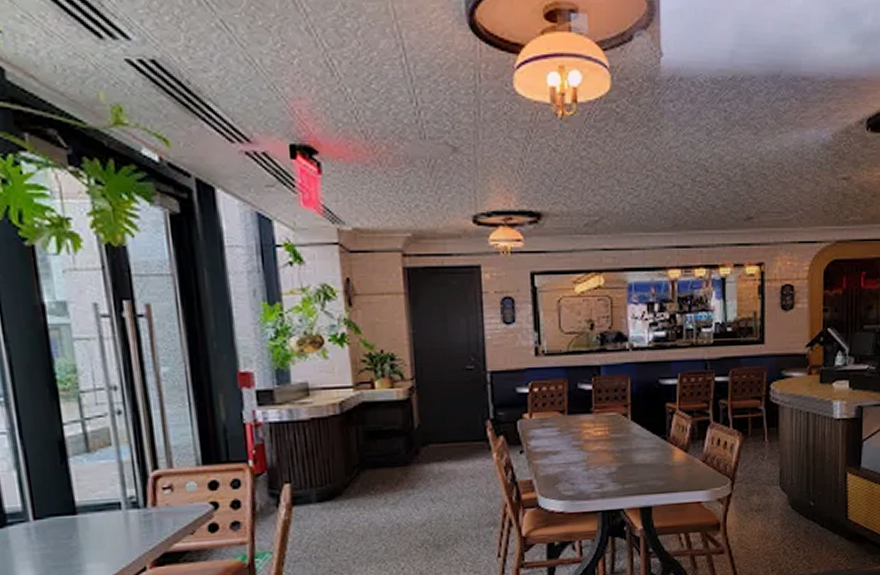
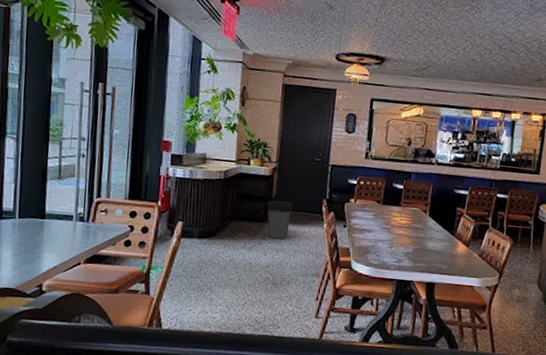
trash can: none [408,431,447,485] -> present [266,200,294,240]

